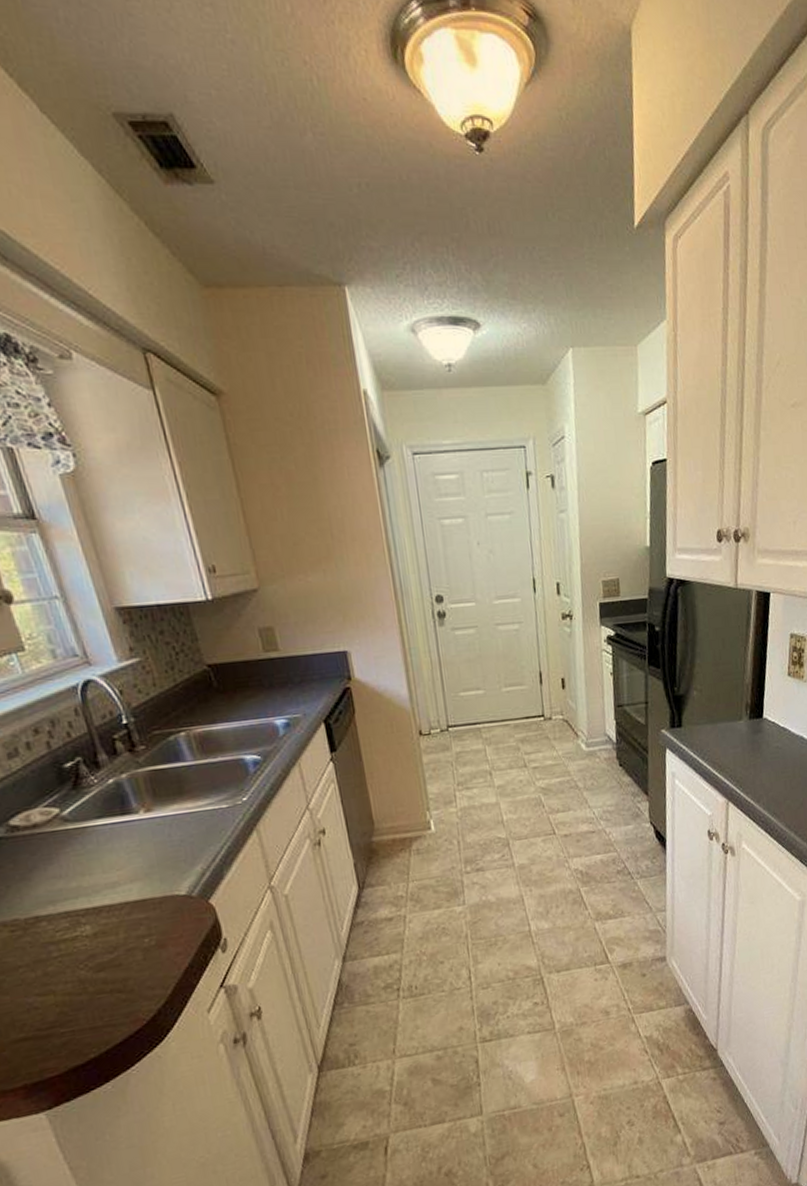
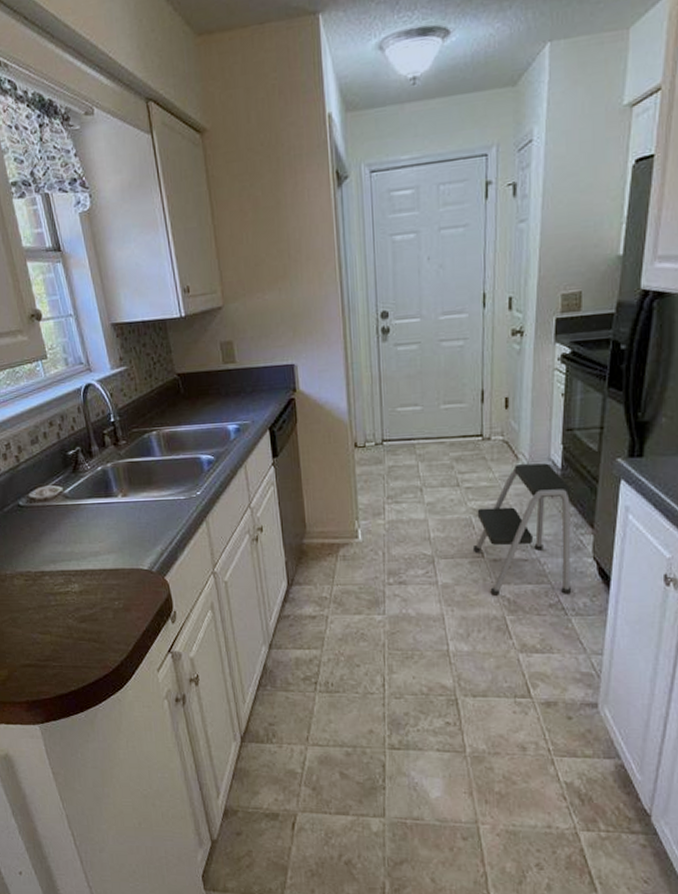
step stool: none [544,738,636,870] -> present [472,463,572,596]

